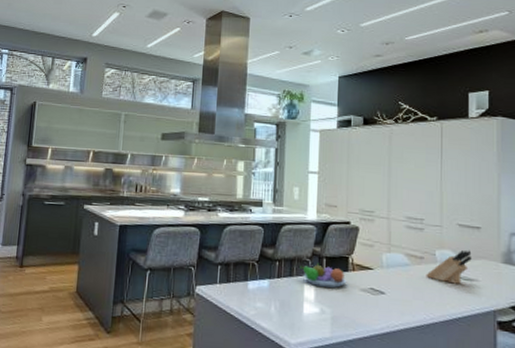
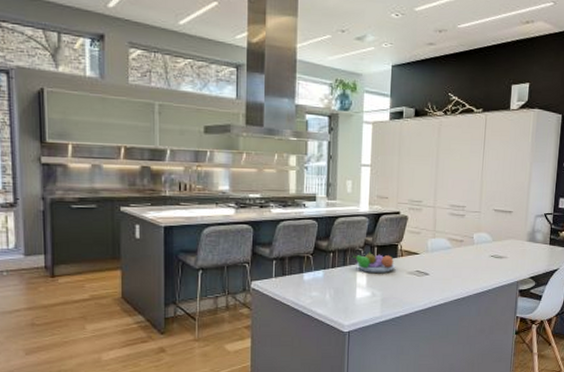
knife block: present [426,250,472,284] -> none [464,232,503,262]

